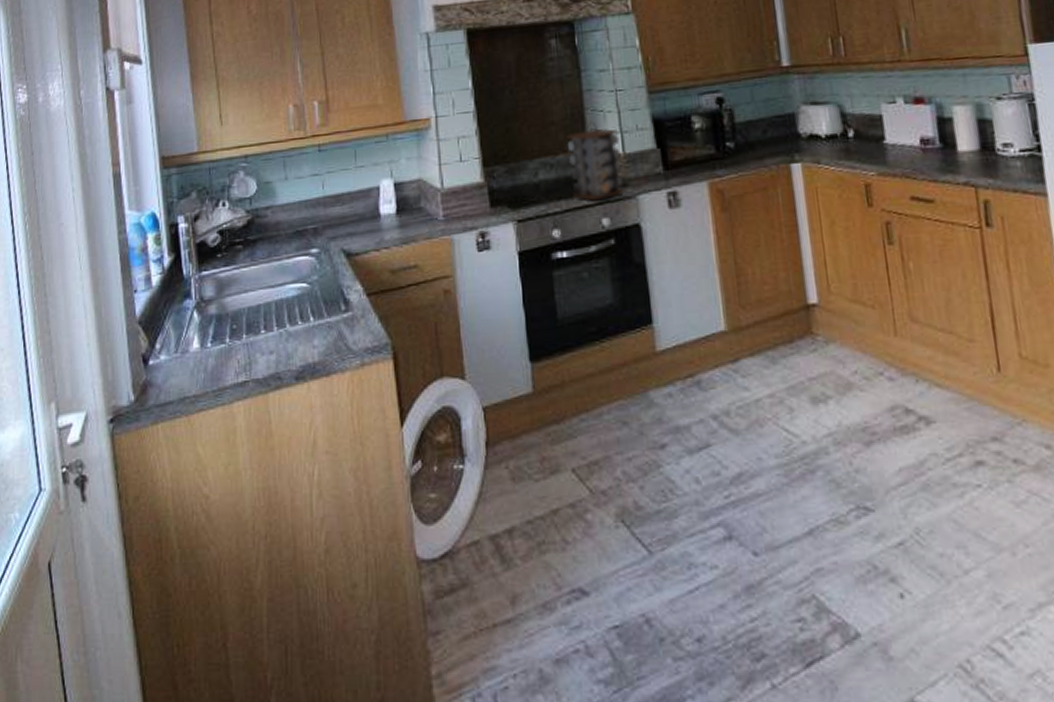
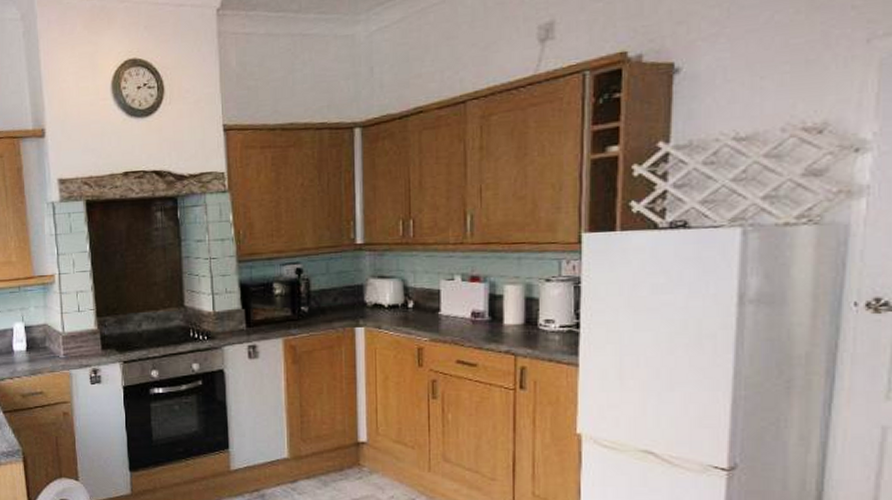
spice rack: present [566,121,626,201] -> none [166,283,213,349]

